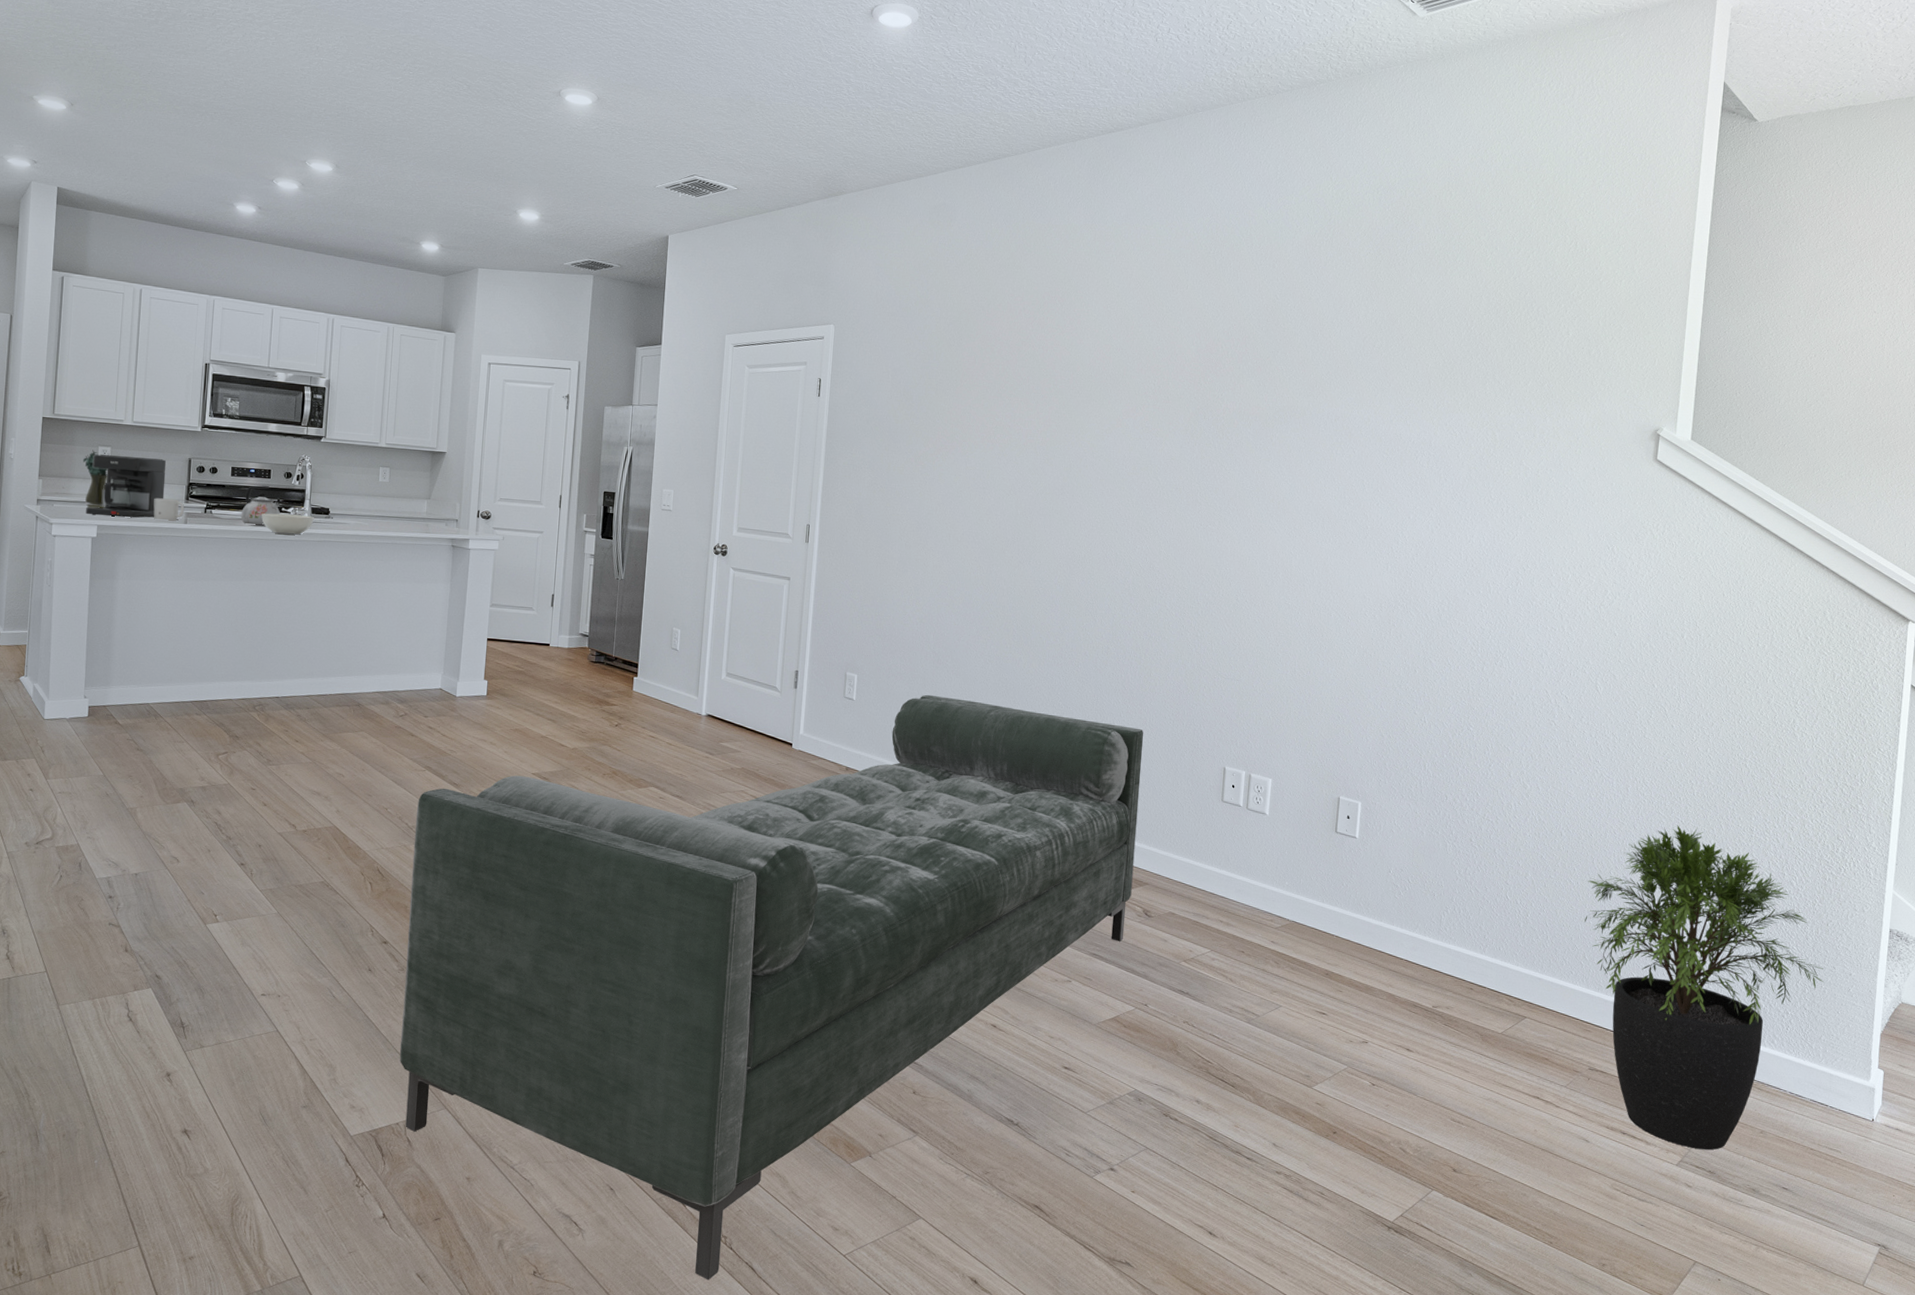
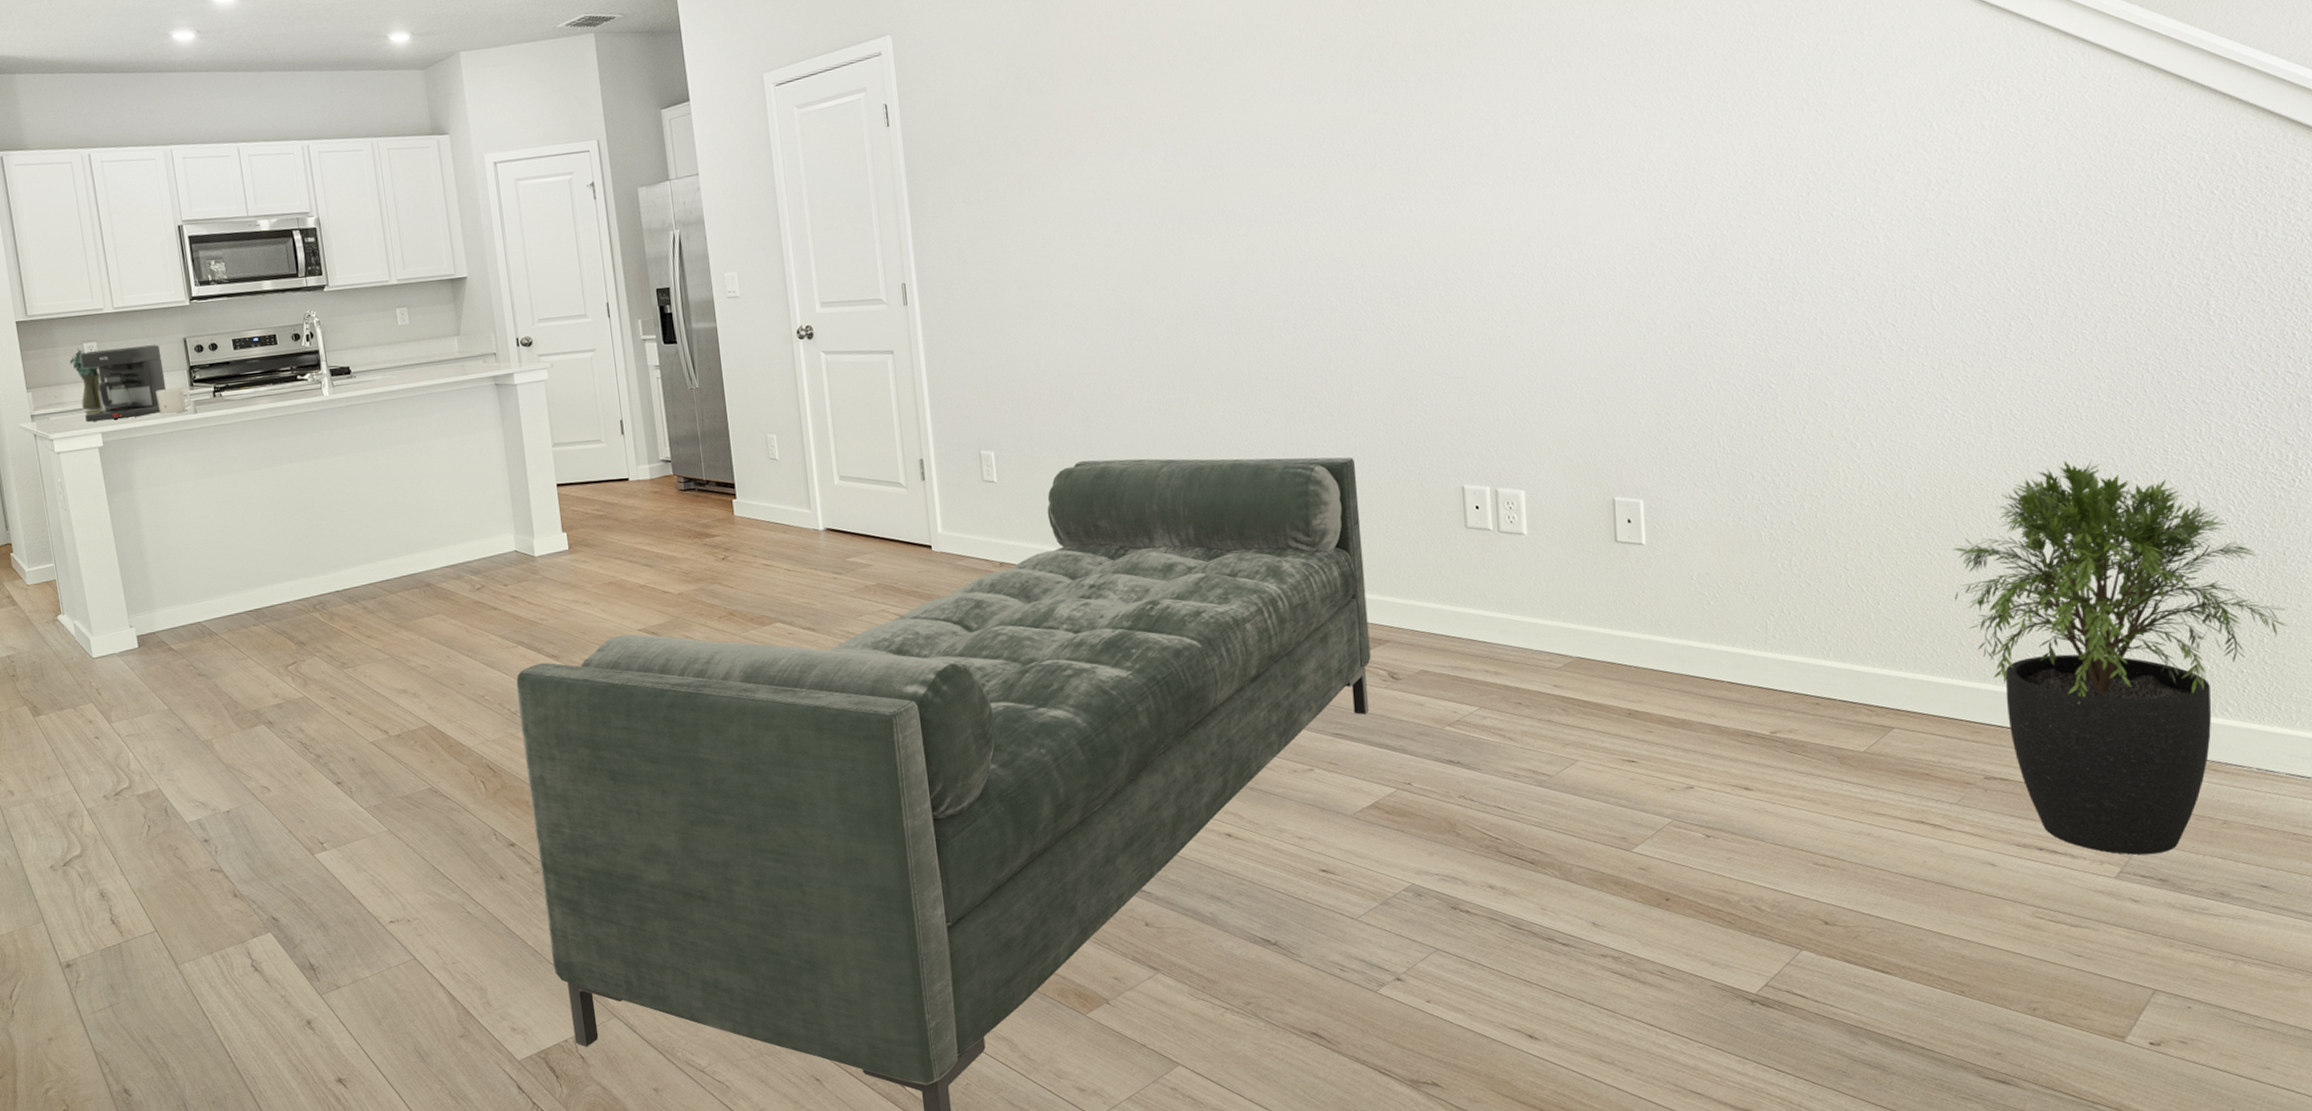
kettle: present [240,485,280,527] -> none [253,354,296,403]
bowl: present [261,513,315,535] -> none [275,379,336,406]

